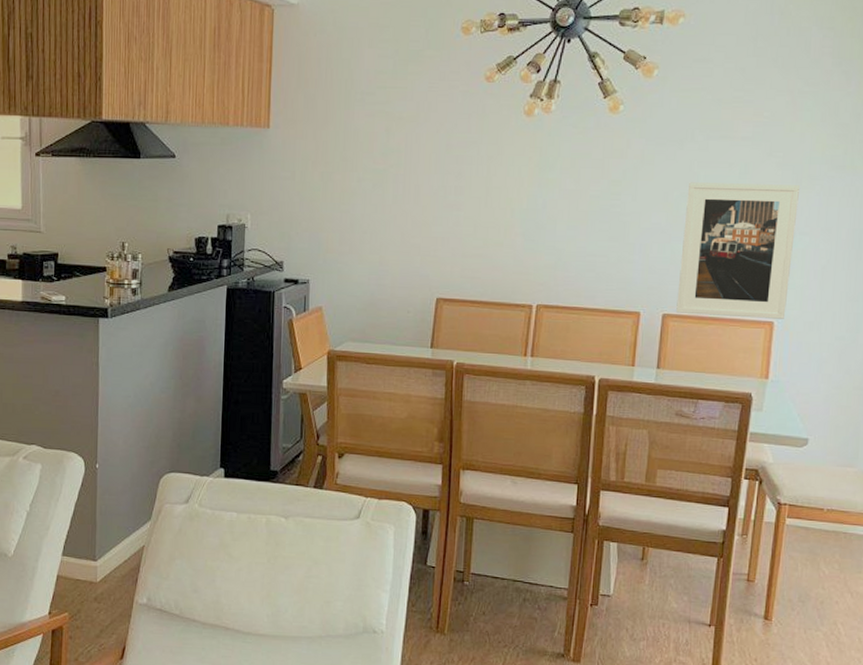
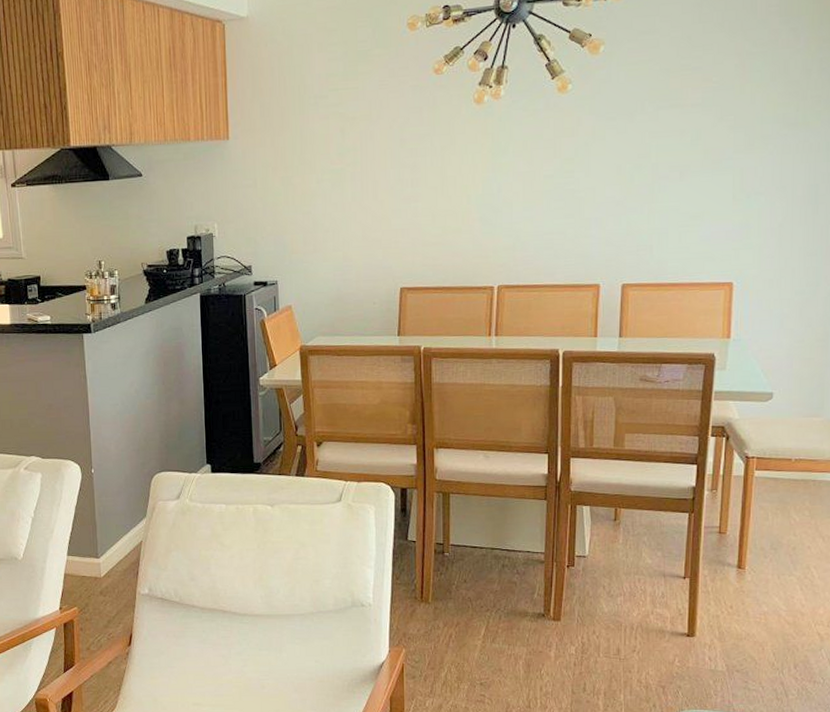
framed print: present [676,182,801,319] -> none [635,146,753,282]

